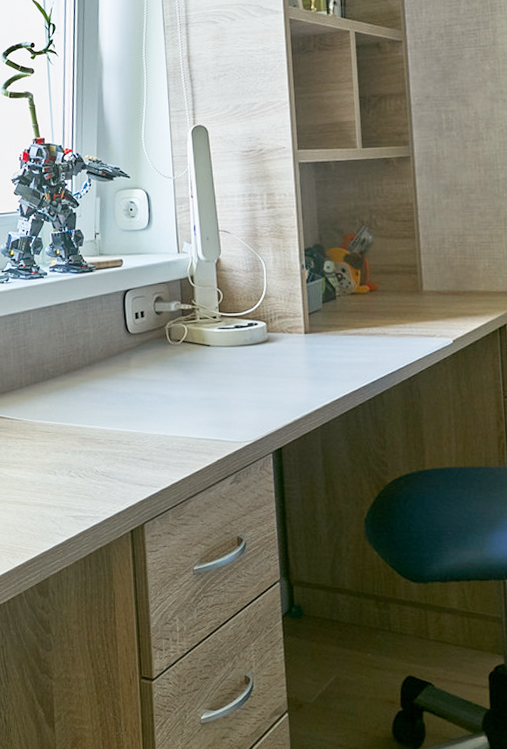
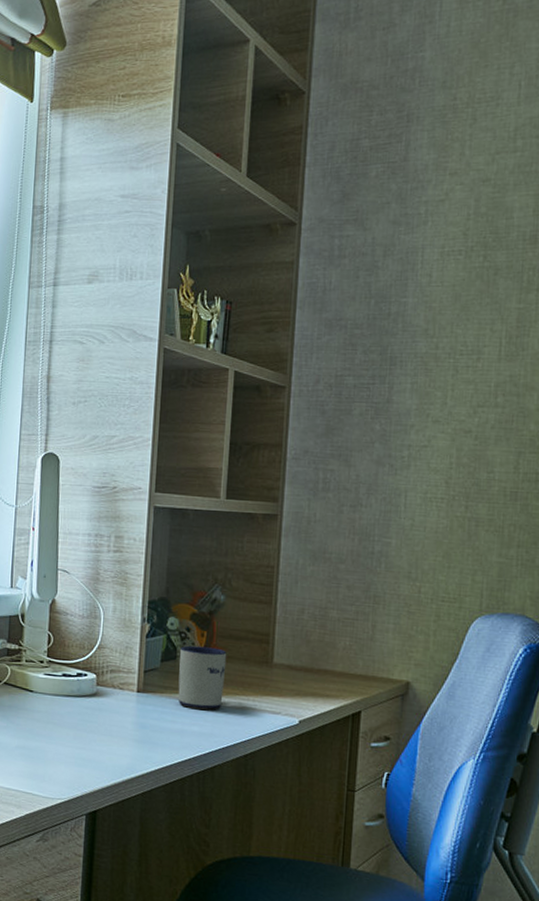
mug: none [338,284,383,342] -> present [178,645,227,710]

